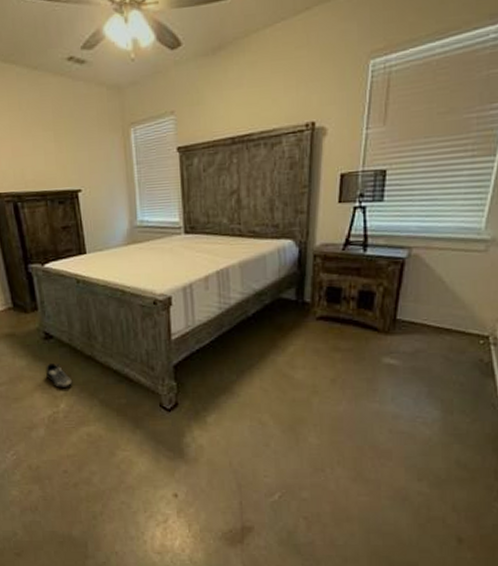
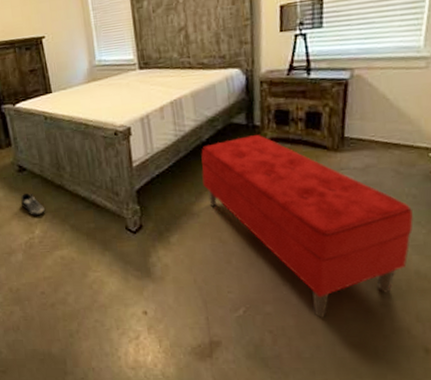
bench: none [245,312,458,505] -> present [201,135,413,318]

